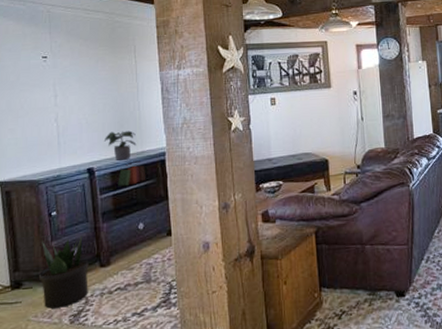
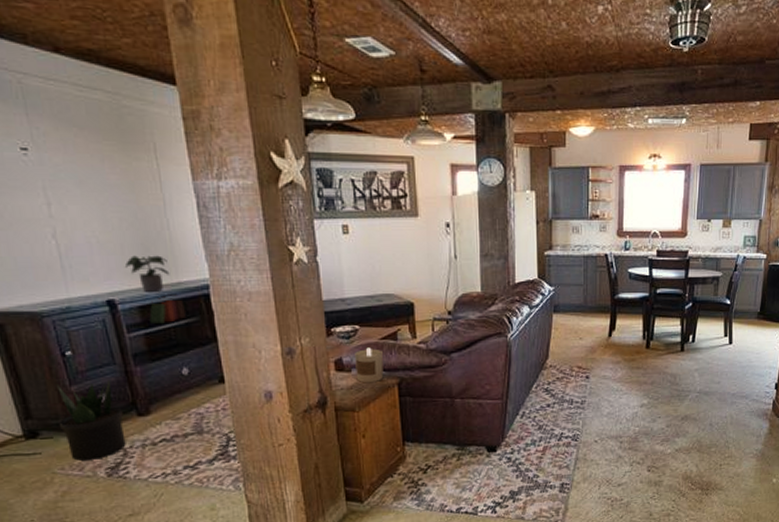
candle: none [279,200,303,233] -> present [355,347,384,383]

